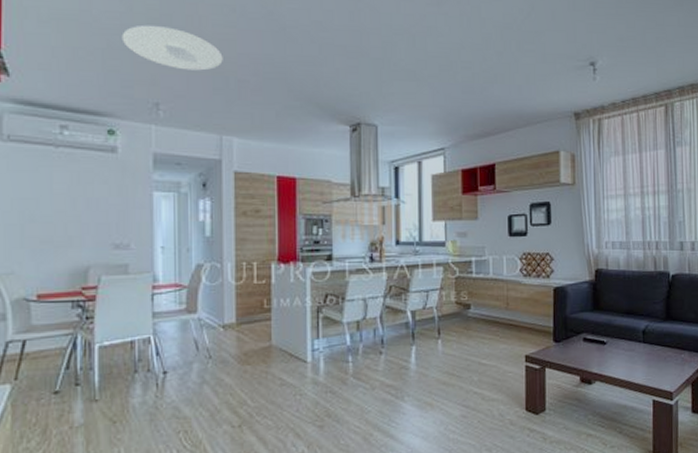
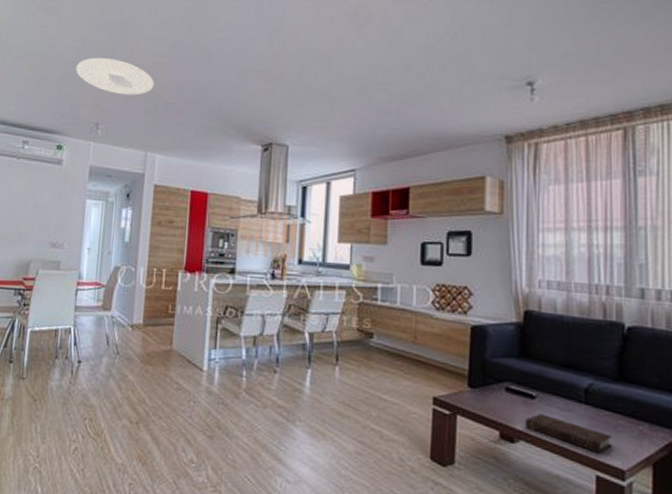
book: none [599,356,664,382] -> present [524,414,613,454]

